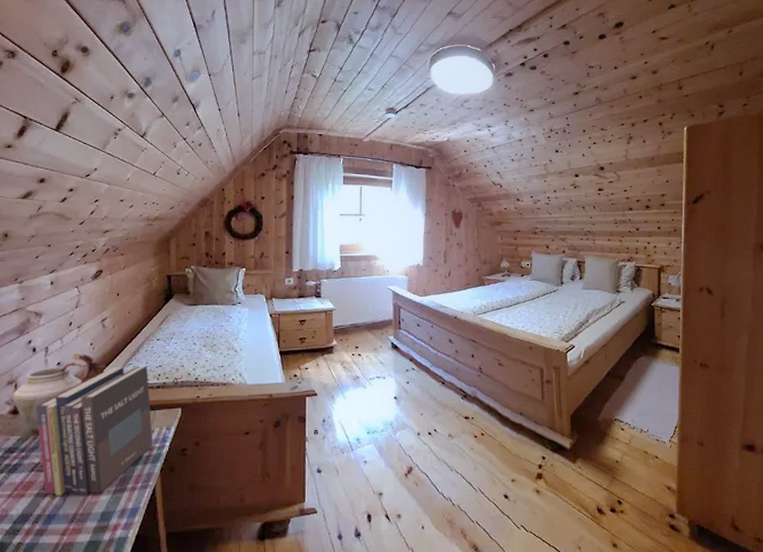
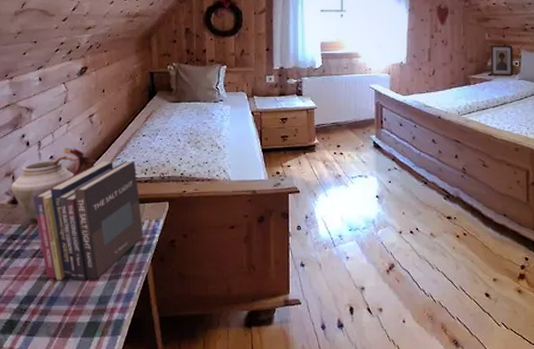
picture frame: none [504,248,525,276] -> present [491,46,513,75]

